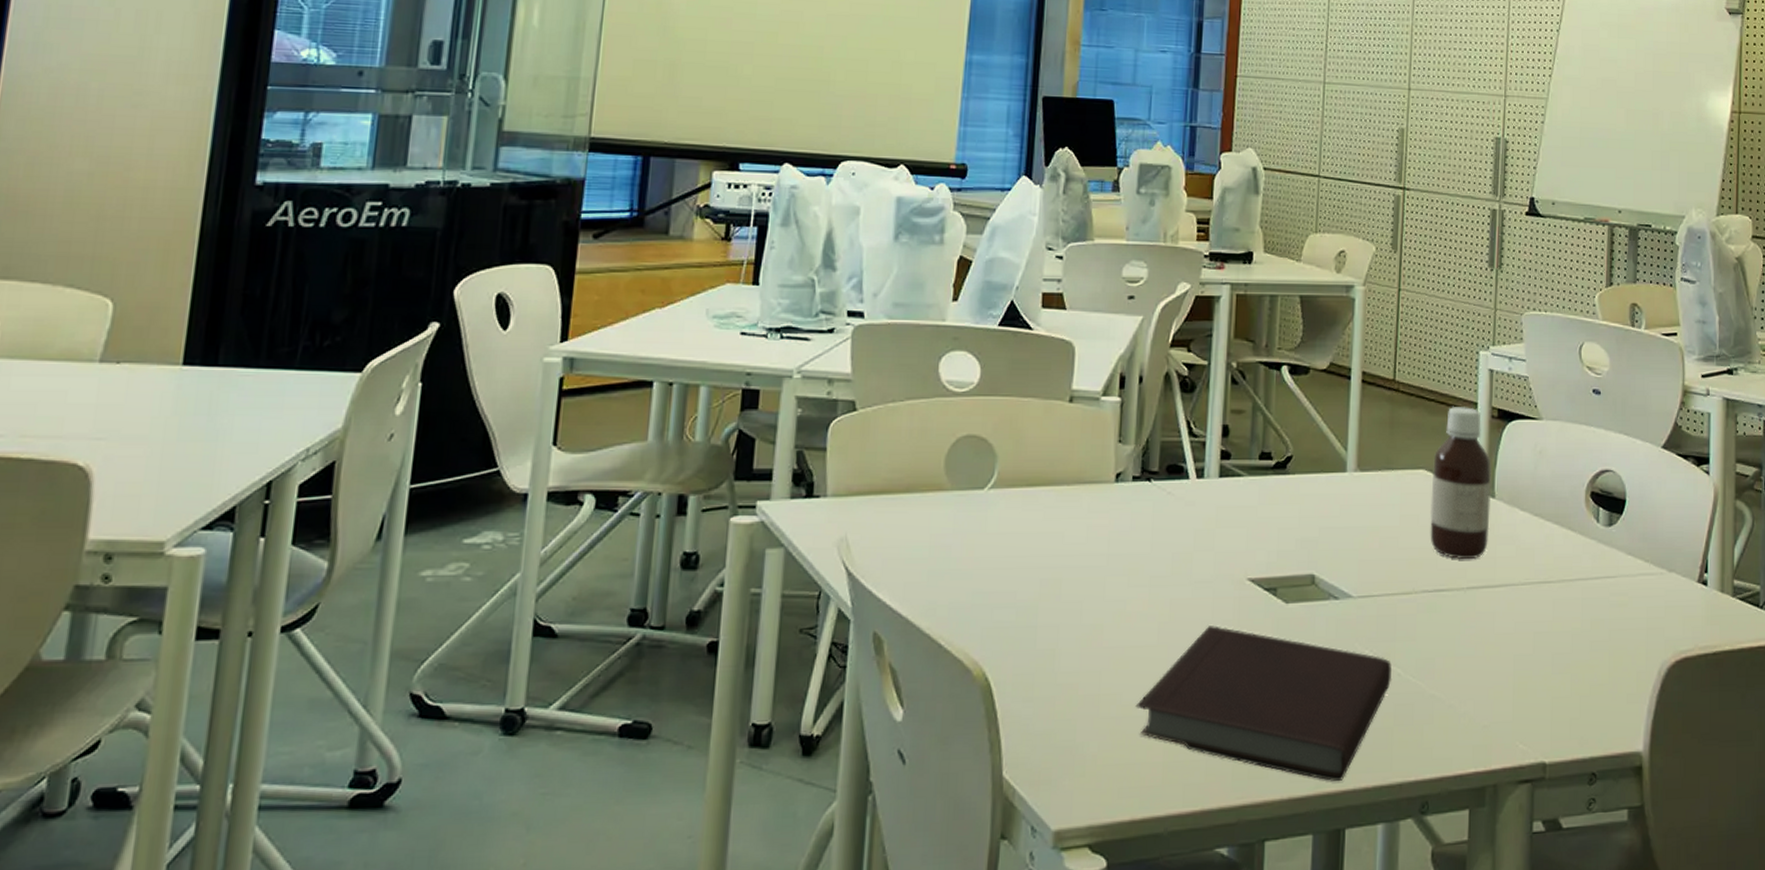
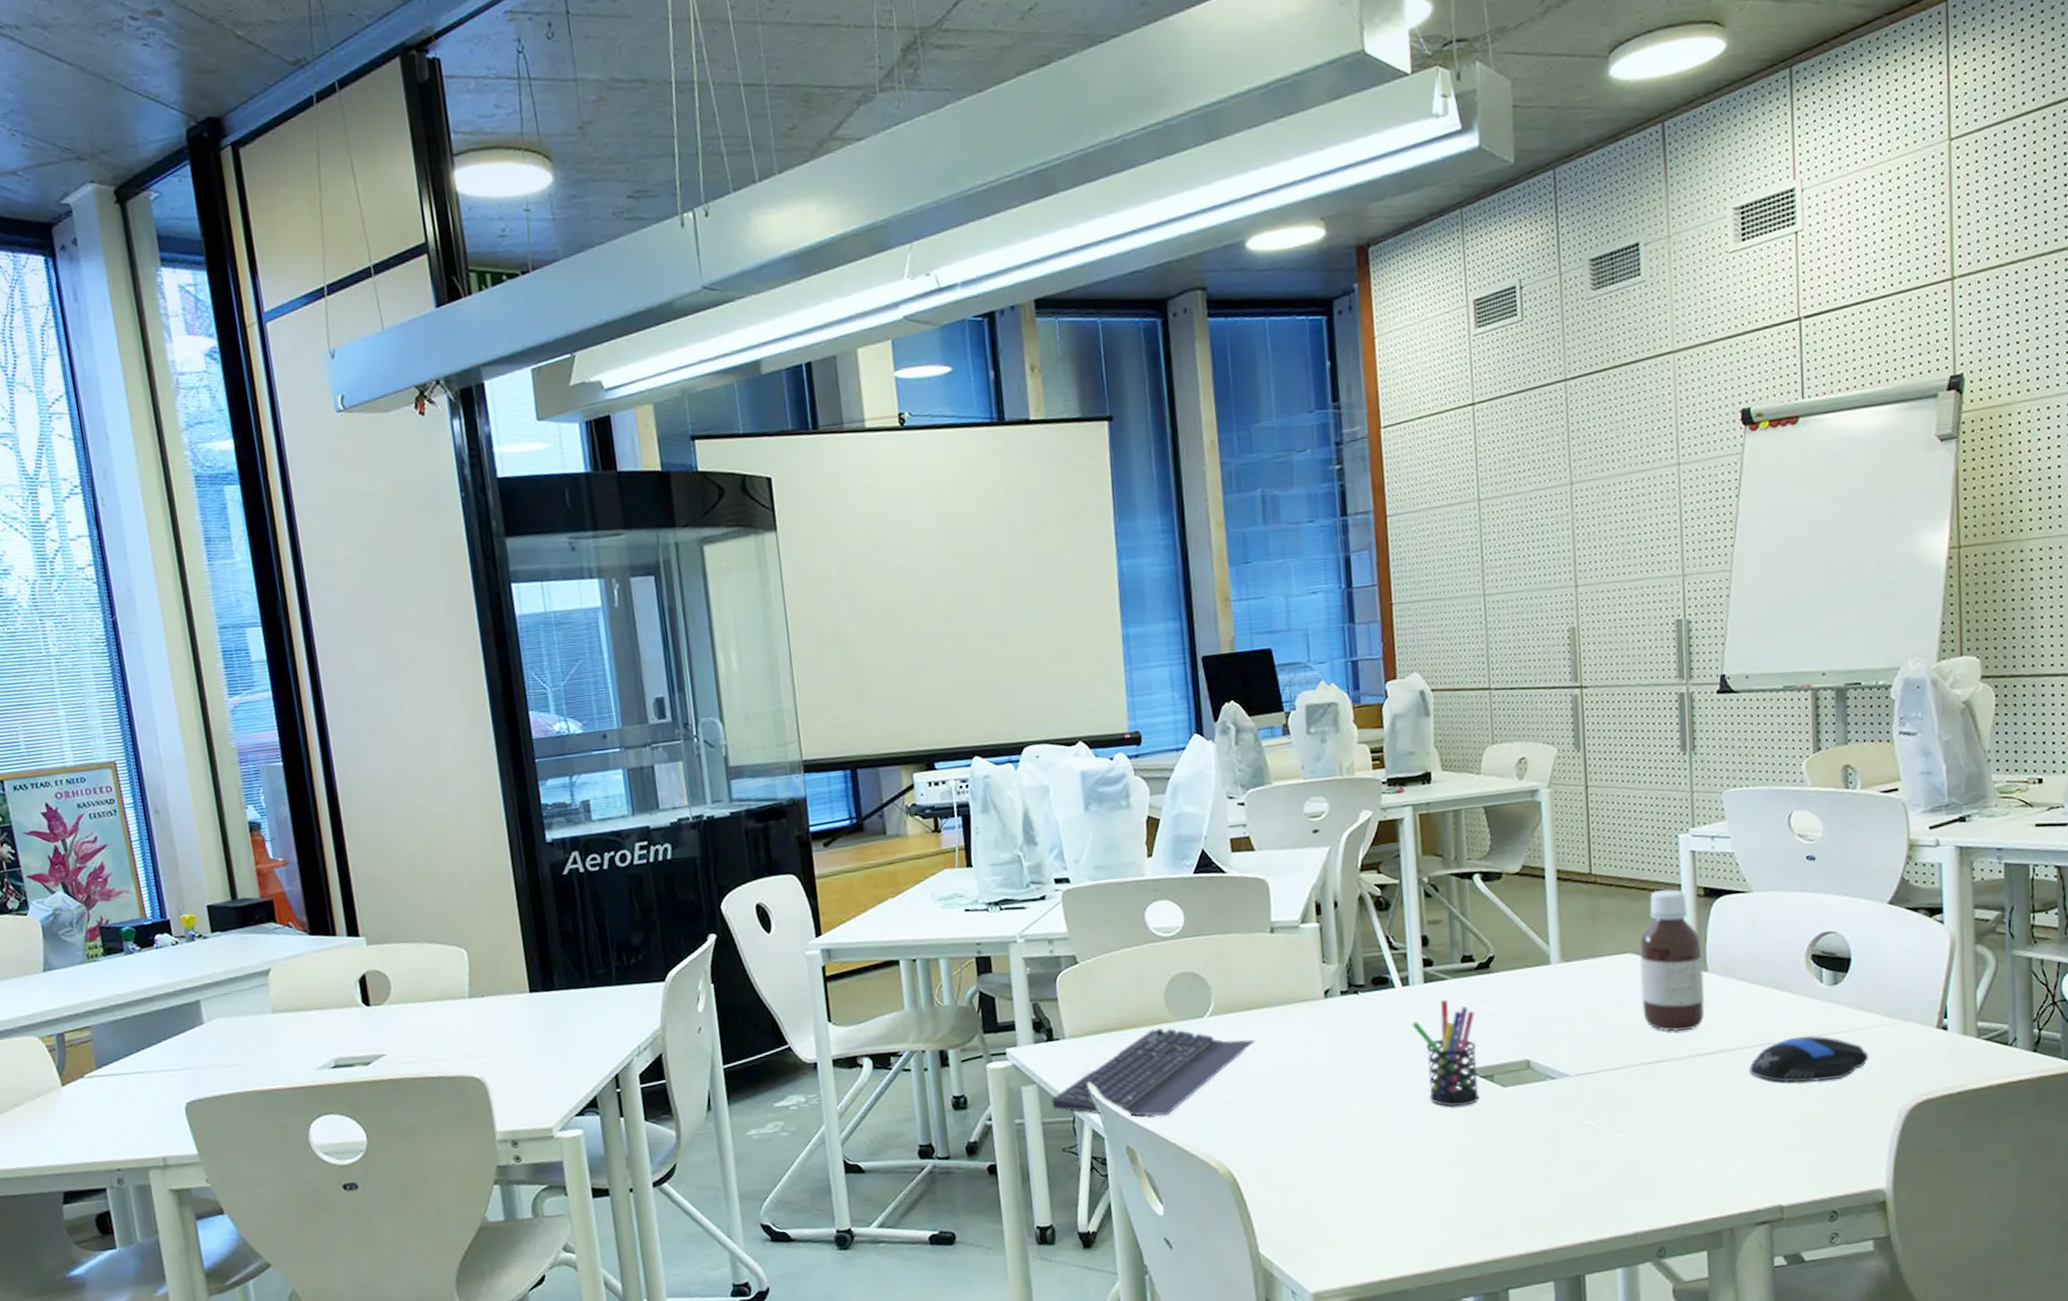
keyboard: none [797,495,1036,600] -> present [1051,1027,1256,1117]
notebook: present [1135,626,1392,782] -> none [1371,1113,1618,1236]
pen holder: none [1201,497,1267,621] -> present [1412,999,1480,1107]
computer mouse: none [1525,577,1636,628] -> present [1749,1035,1869,1082]

